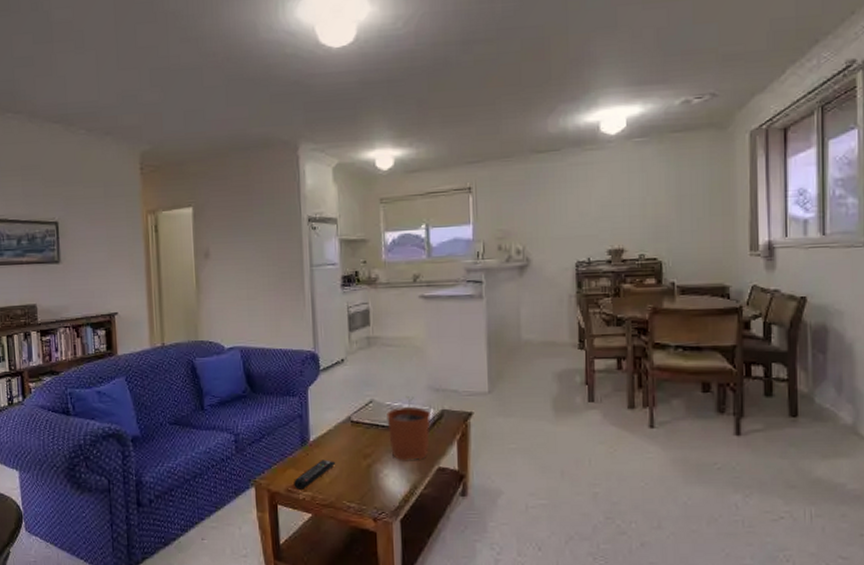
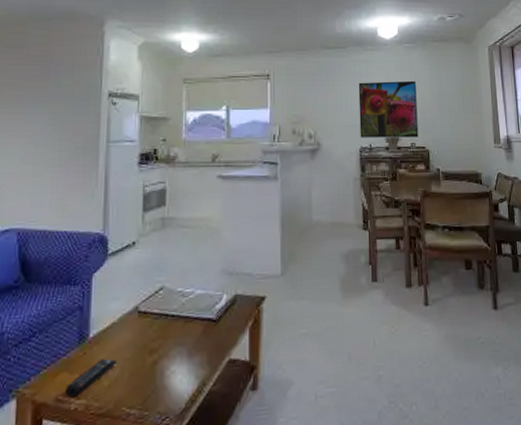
plant pot: present [387,396,431,461] -> none [177,281,223,355]
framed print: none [575,181,649,251] -> present [358,80,419,138]

